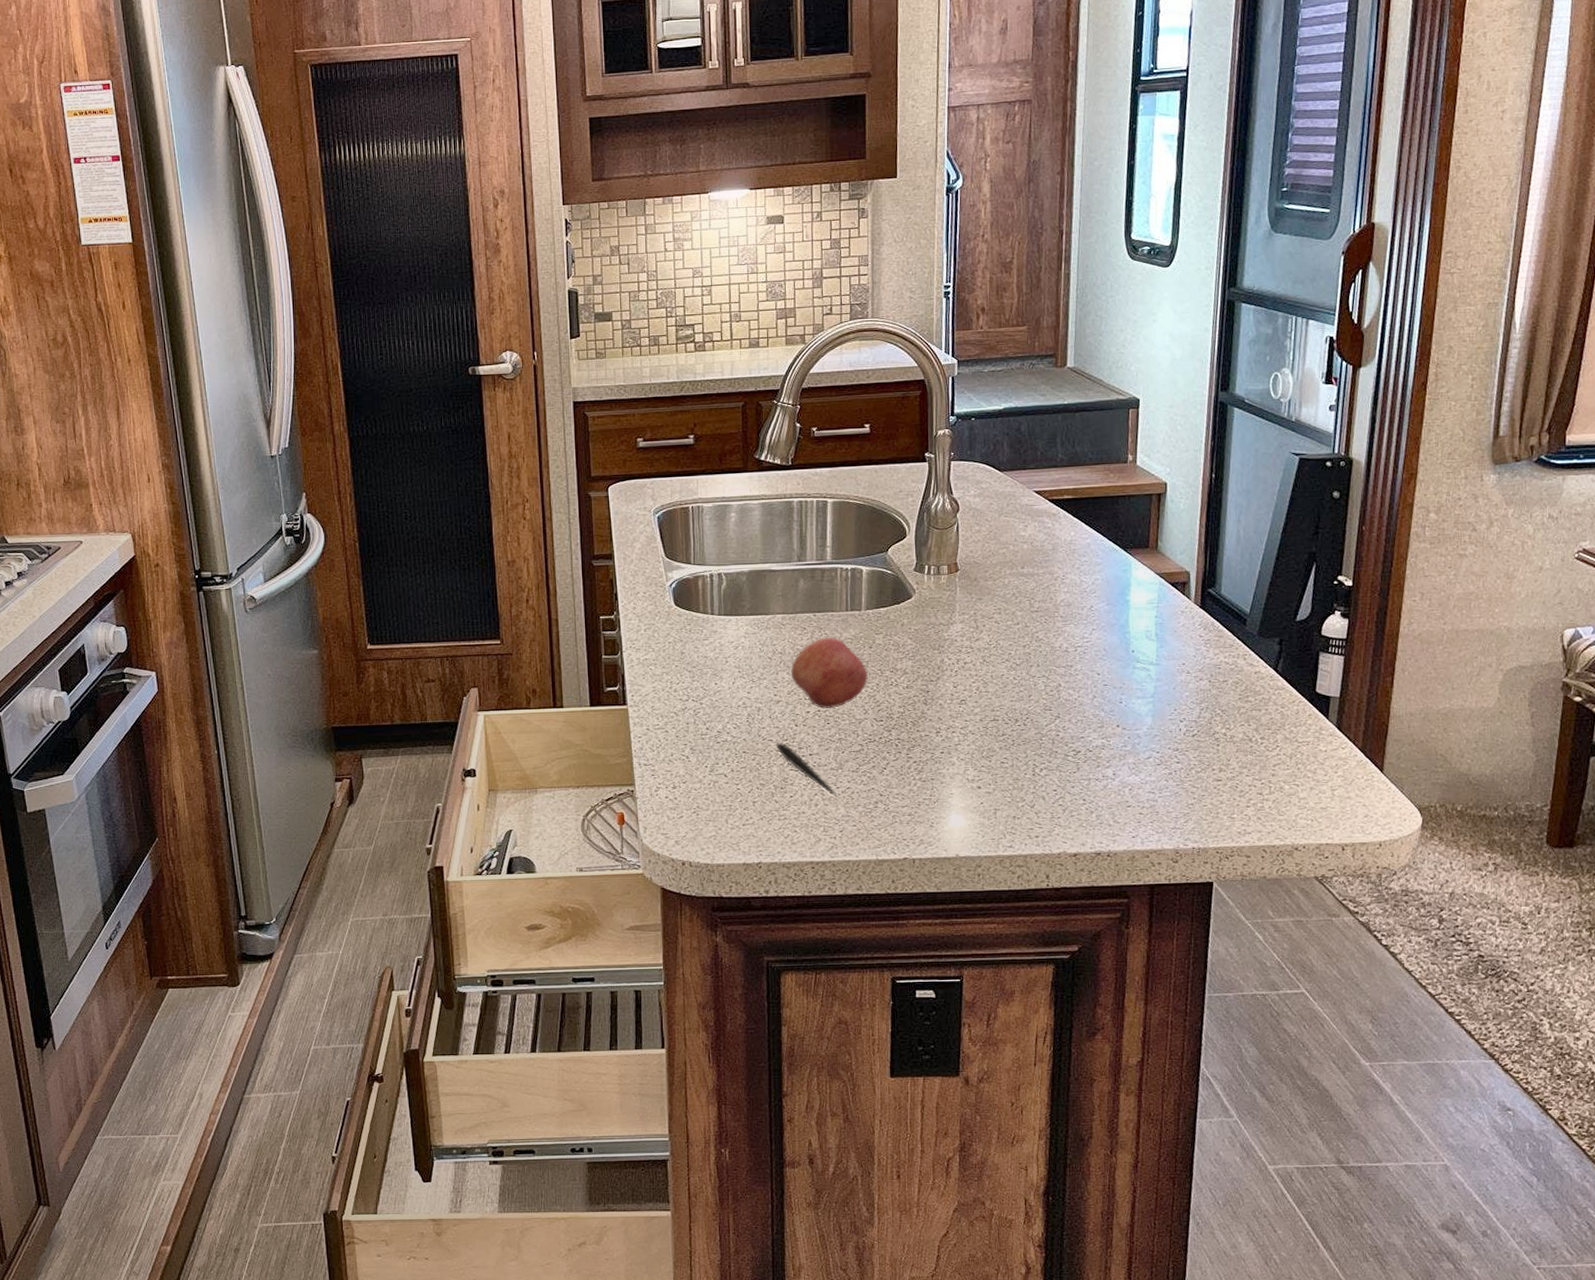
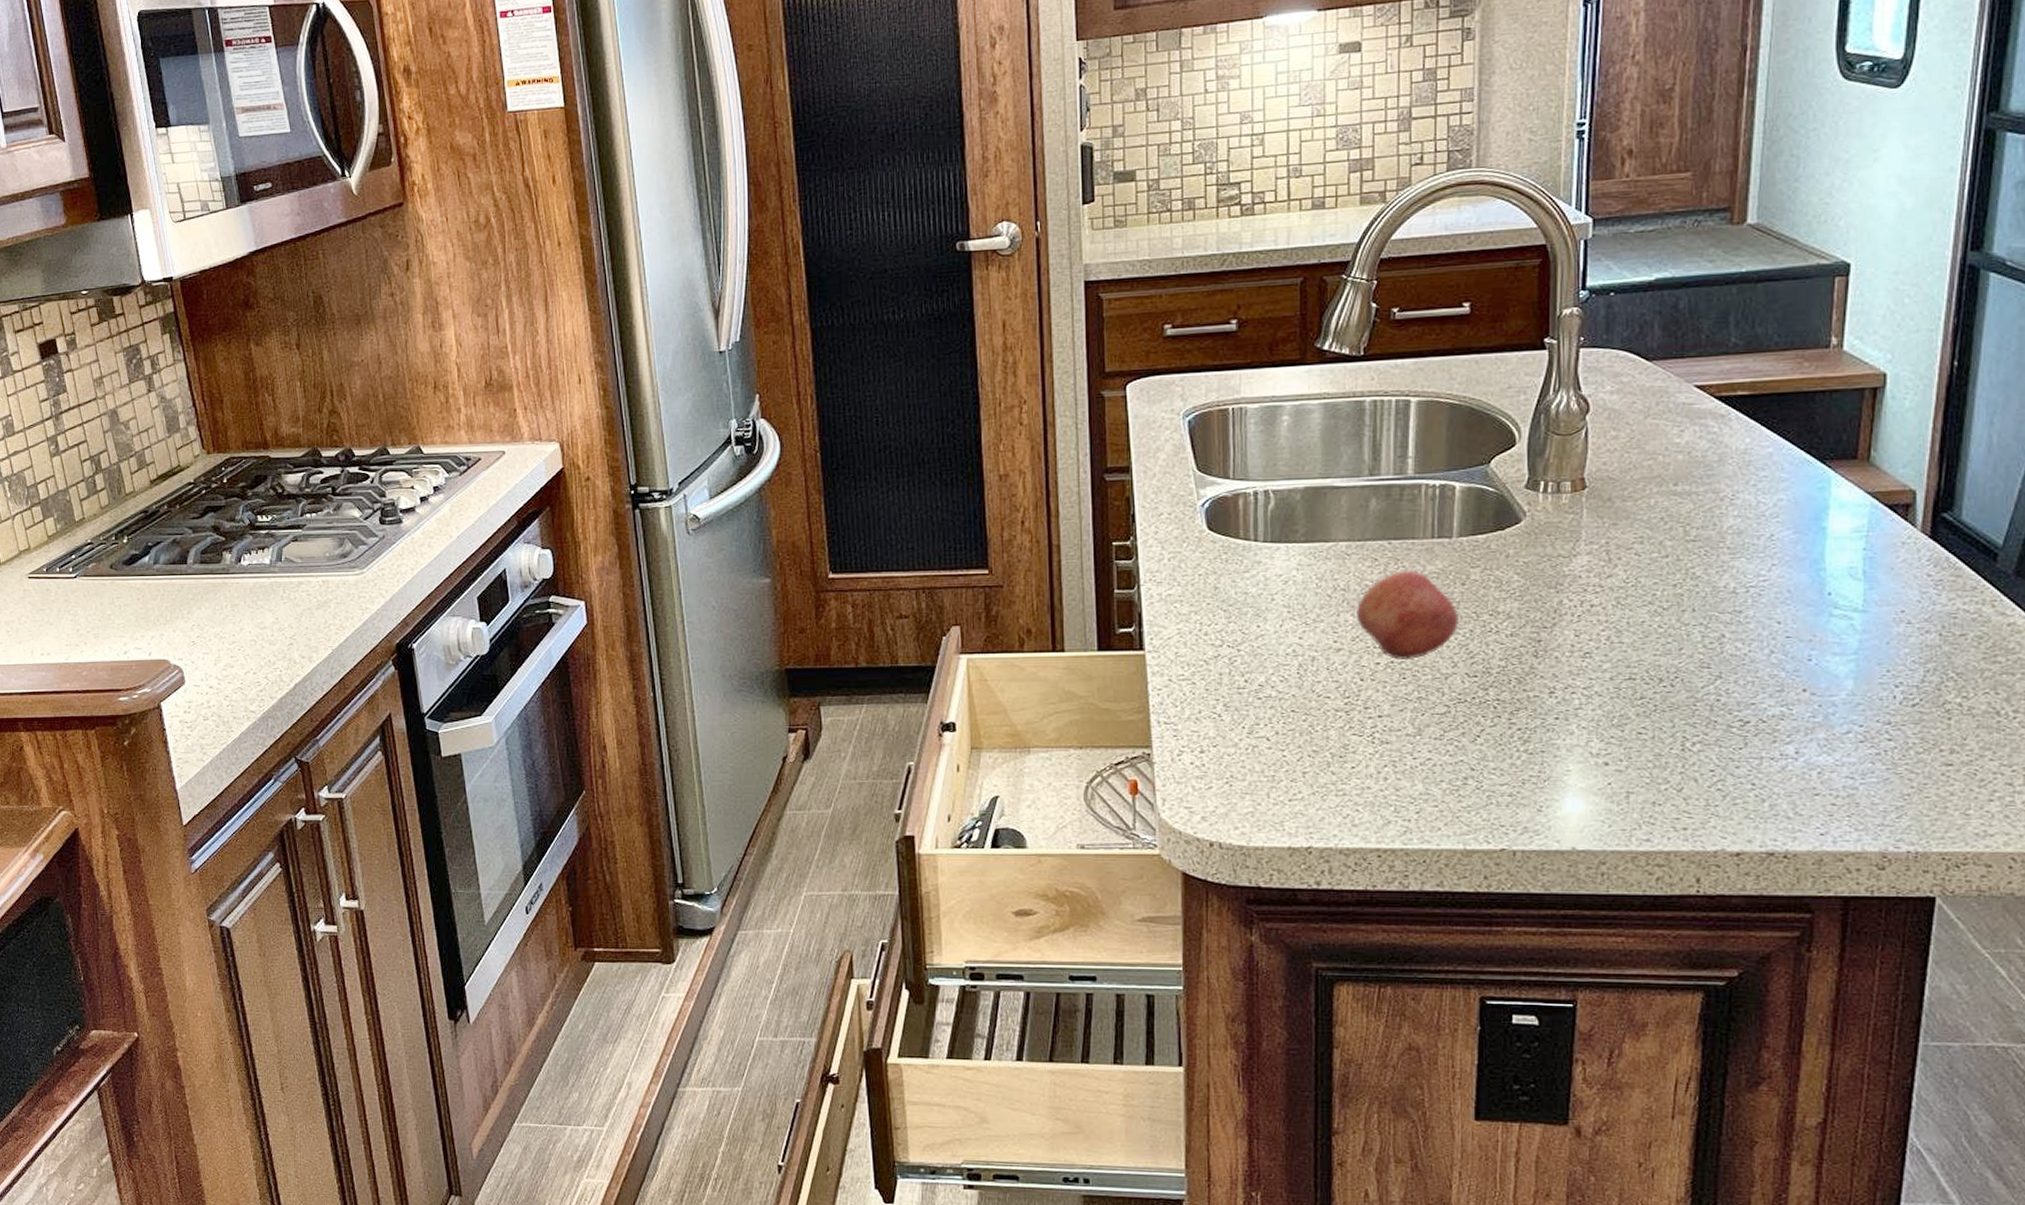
pen: present [775,741,835,795] -> none [1334,698,1411,768]

